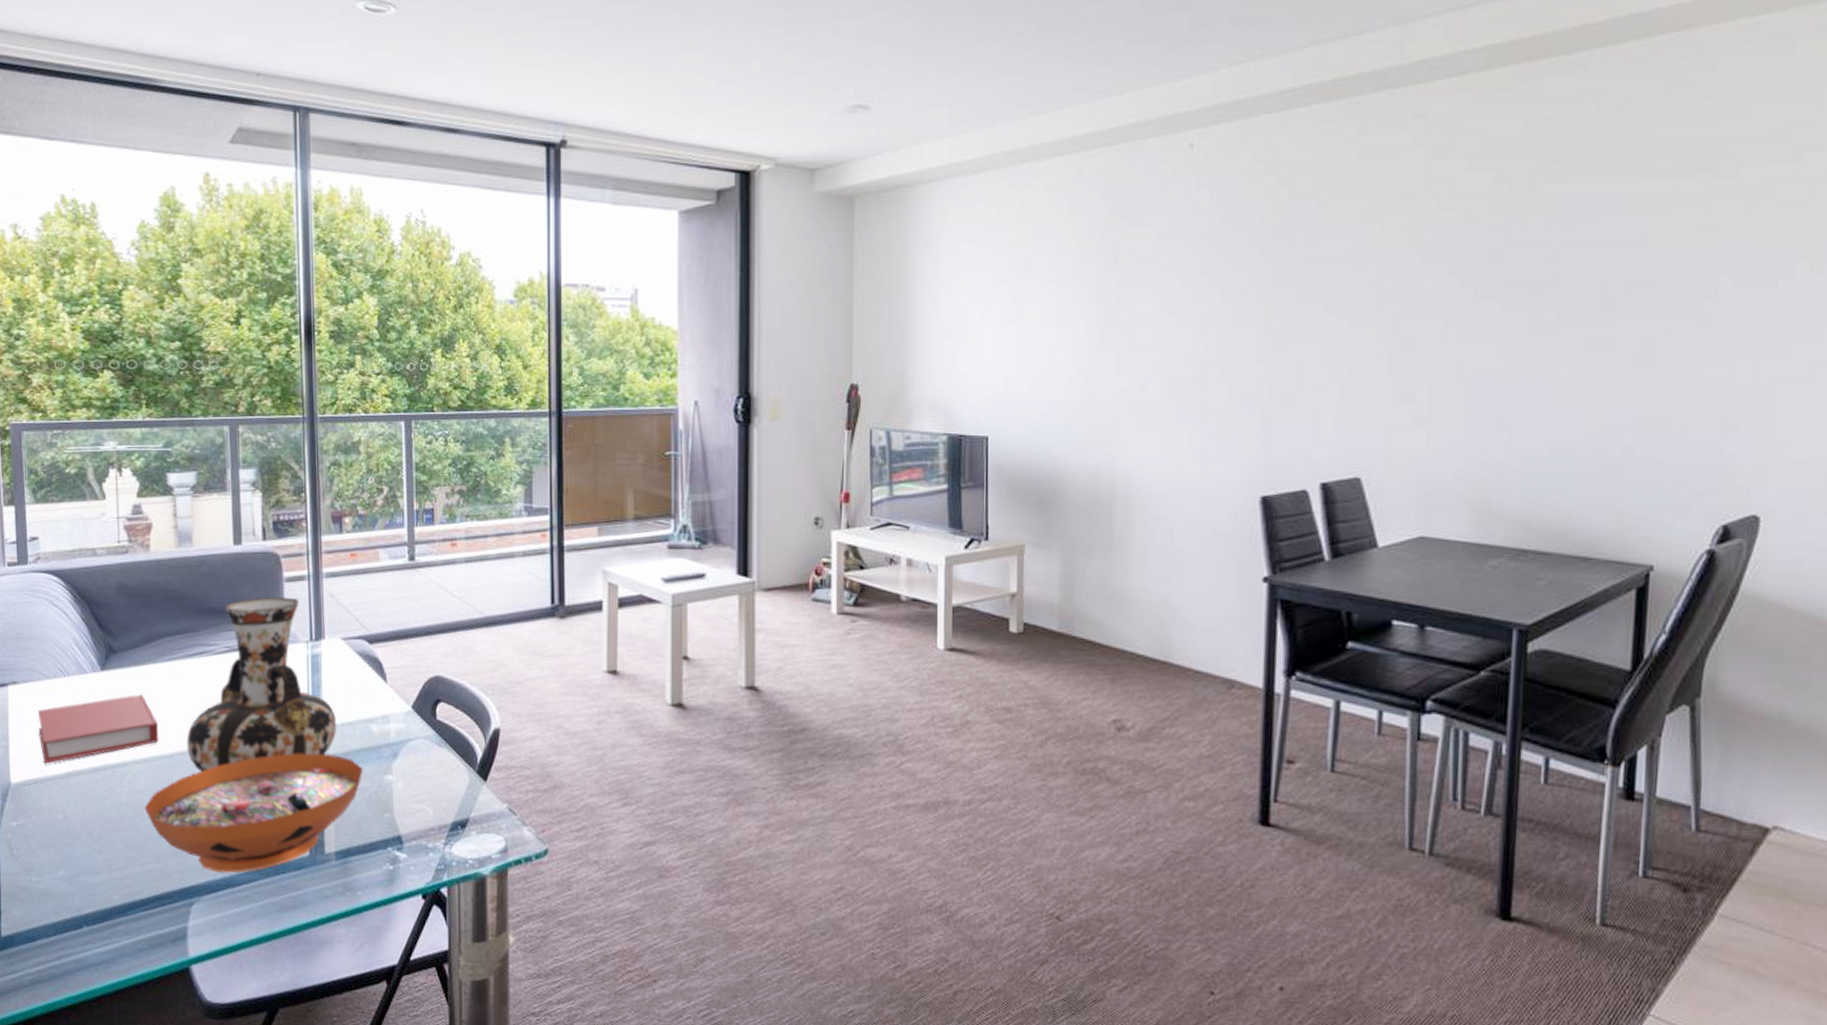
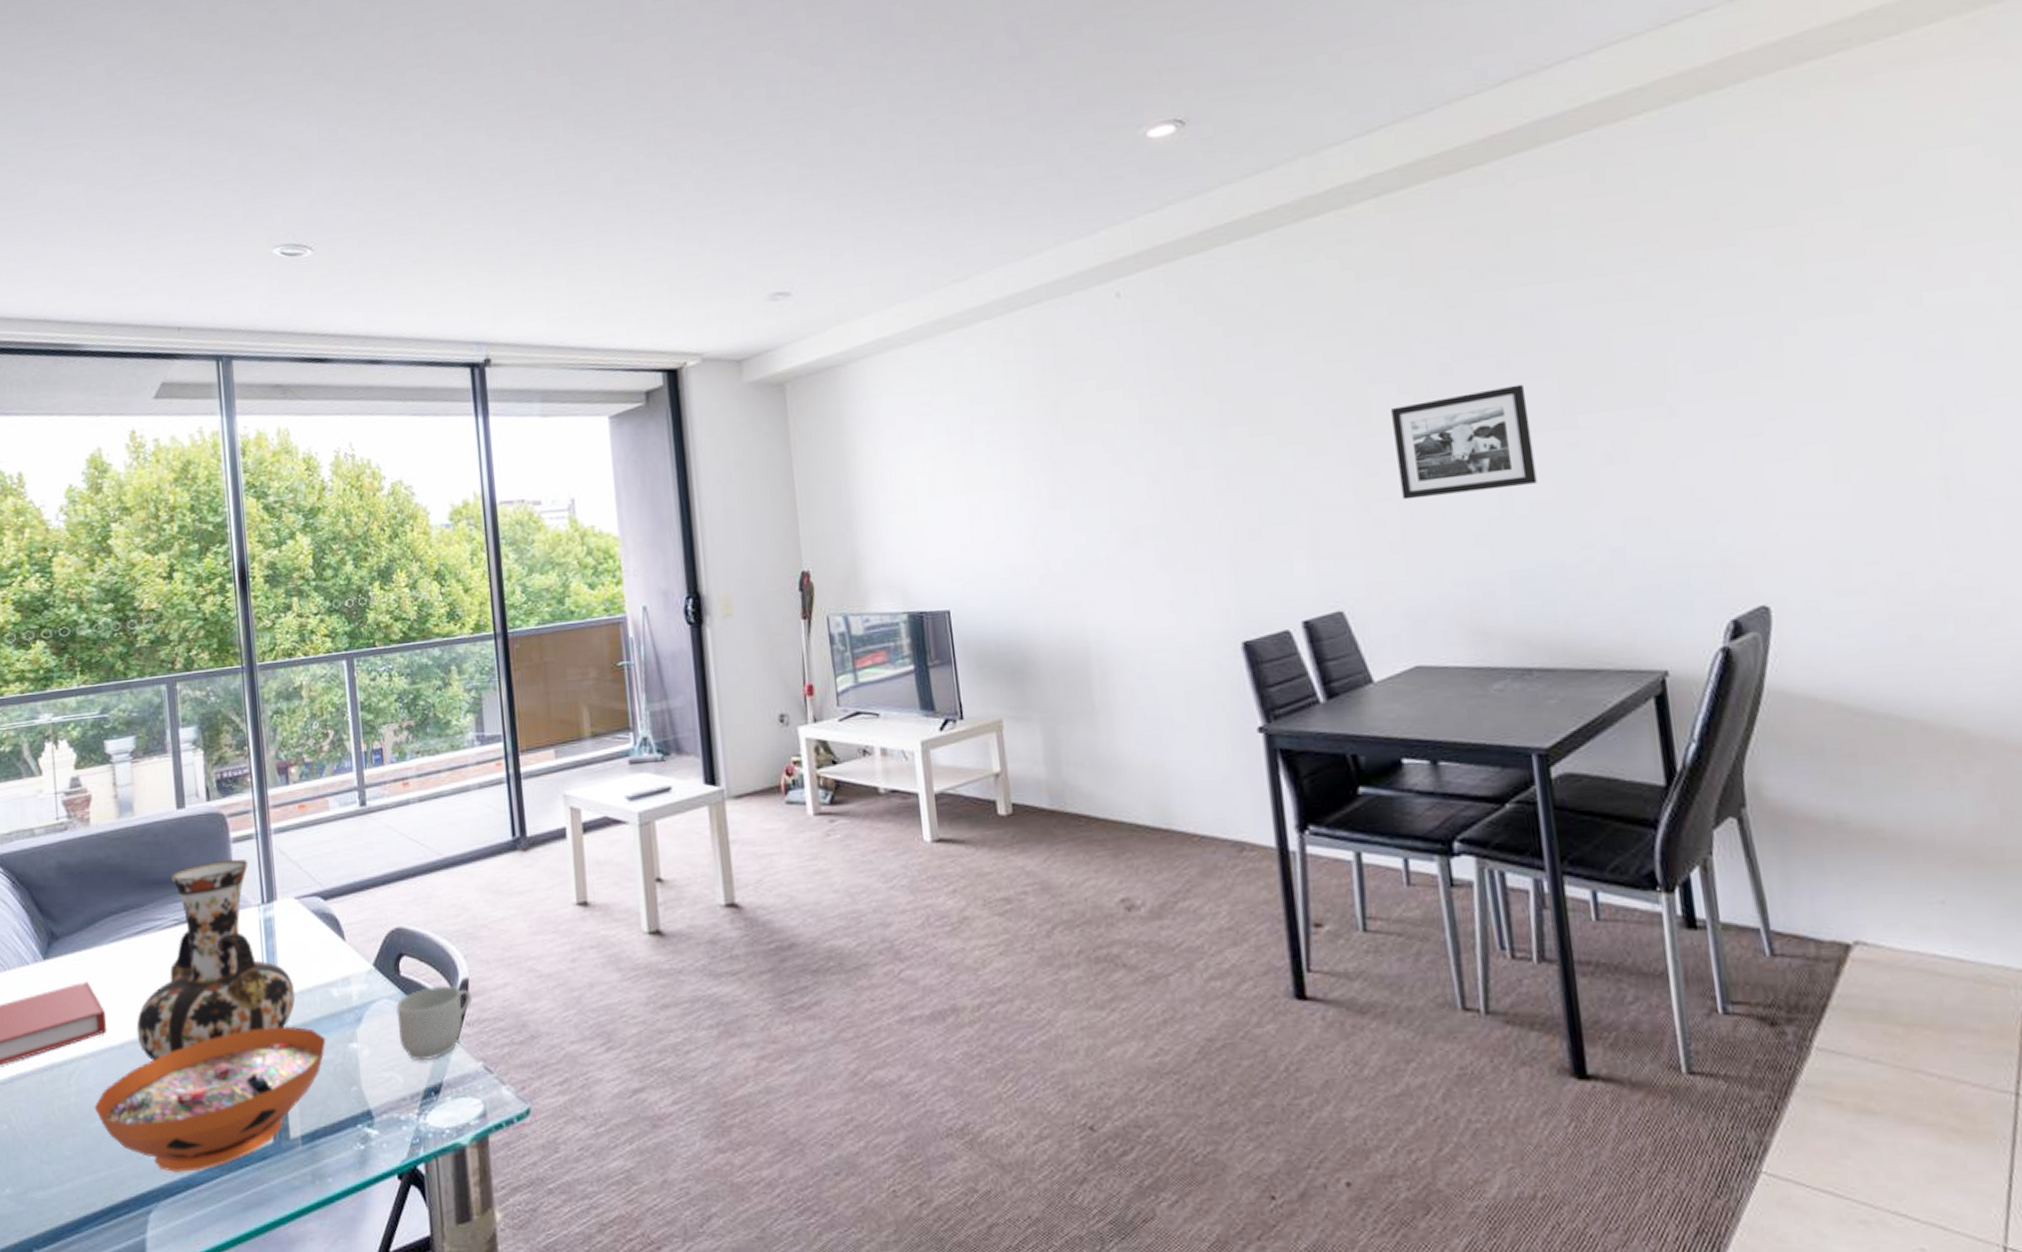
mug: none [431,732,502,798] -> present [396,985,472,1061]
picture frame: none [1434,278,1570,378] -> present [1391,384,1537,500]

